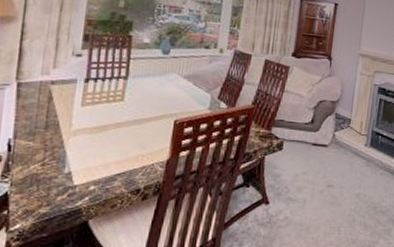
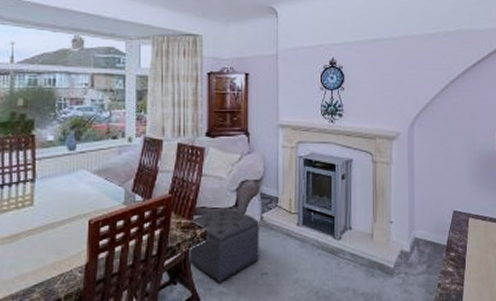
ottoman: none [262,123,331,189] -> present [188,207,259,282]

